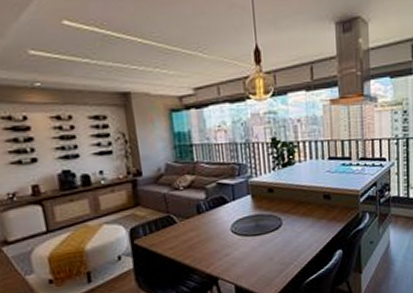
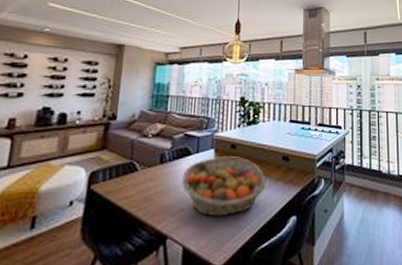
fruit basket: none [222,200,309,258] -> present [182,156,267,218]

